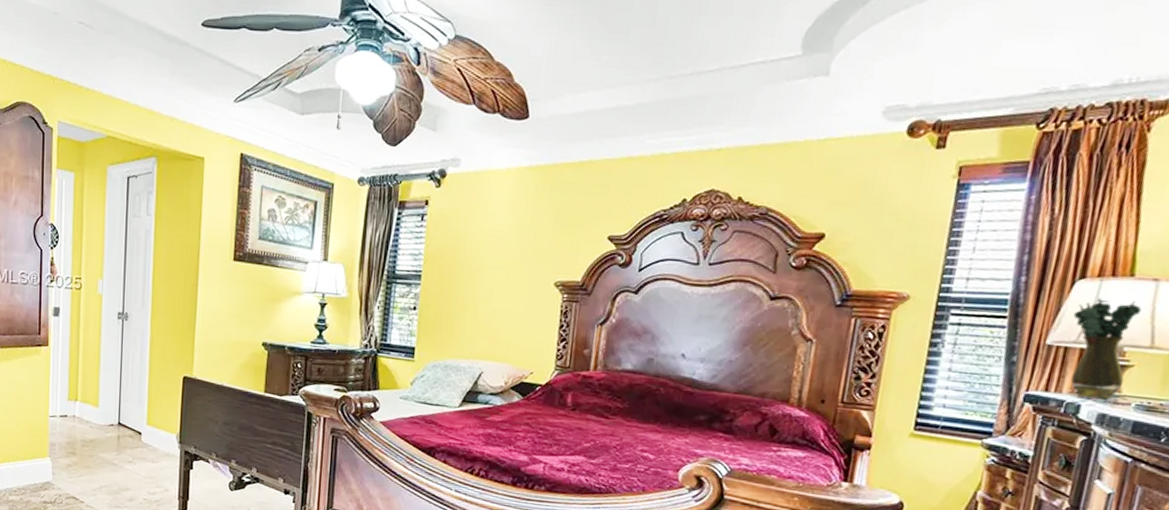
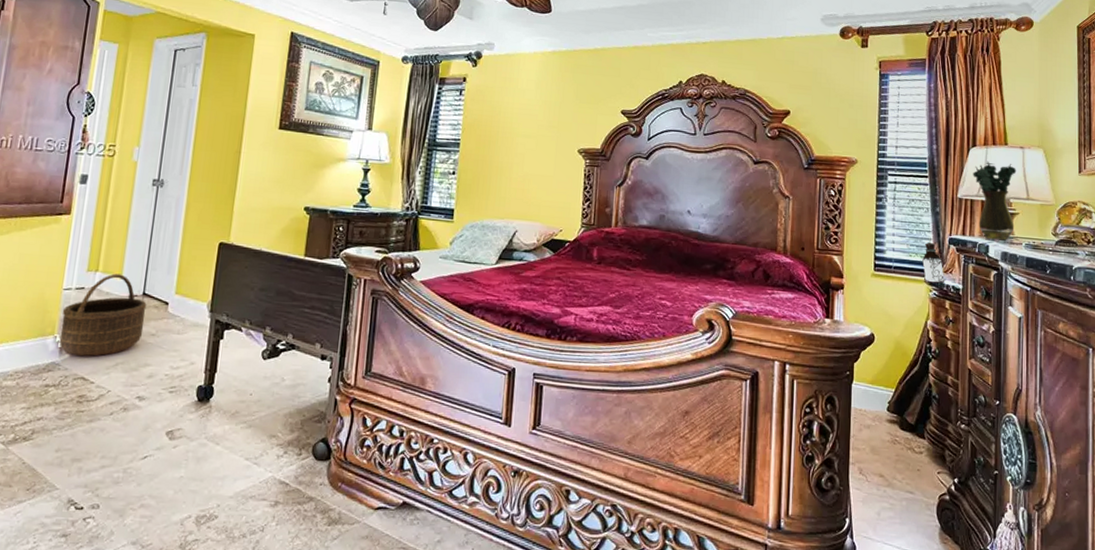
basket: none [50,403,123,479] -> present [59,273,147,356]
perfume bottle: none [981,398,1011,449] -> present [922,242,945,284]

